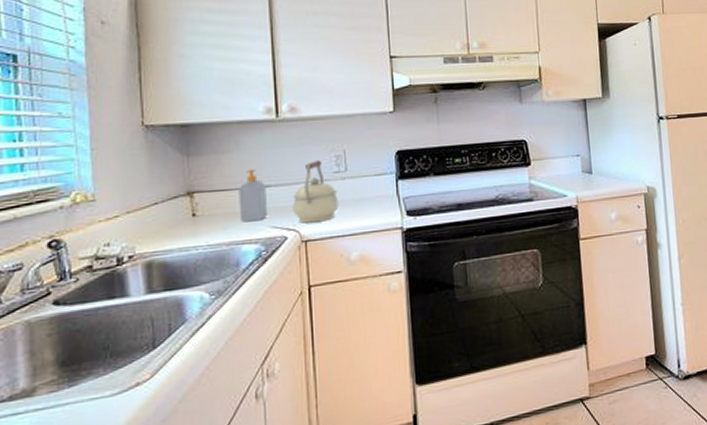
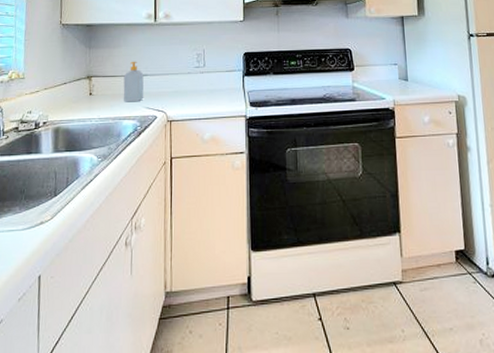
kettle: present [292,159,339,223] -> none [162,56,197,107]

